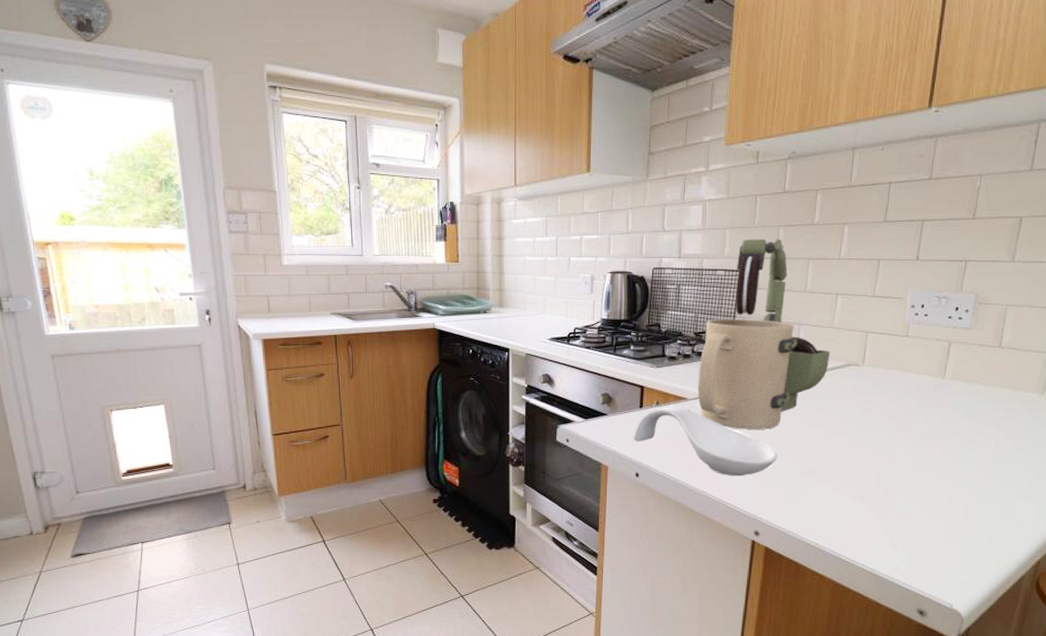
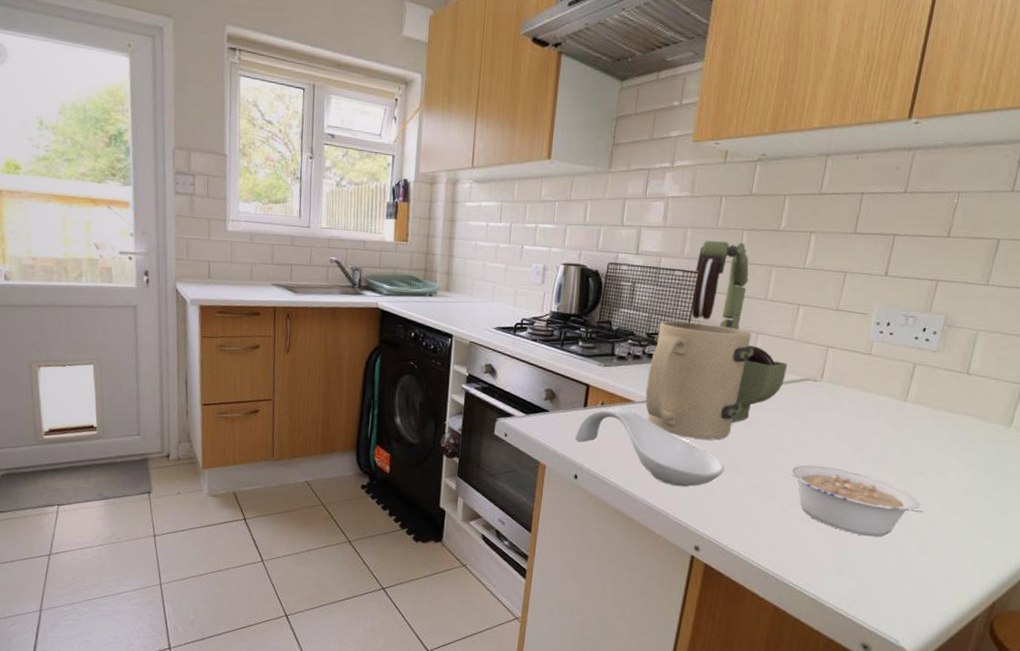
legume: none [839,446,967,509] -> present [790,464,923,537]

